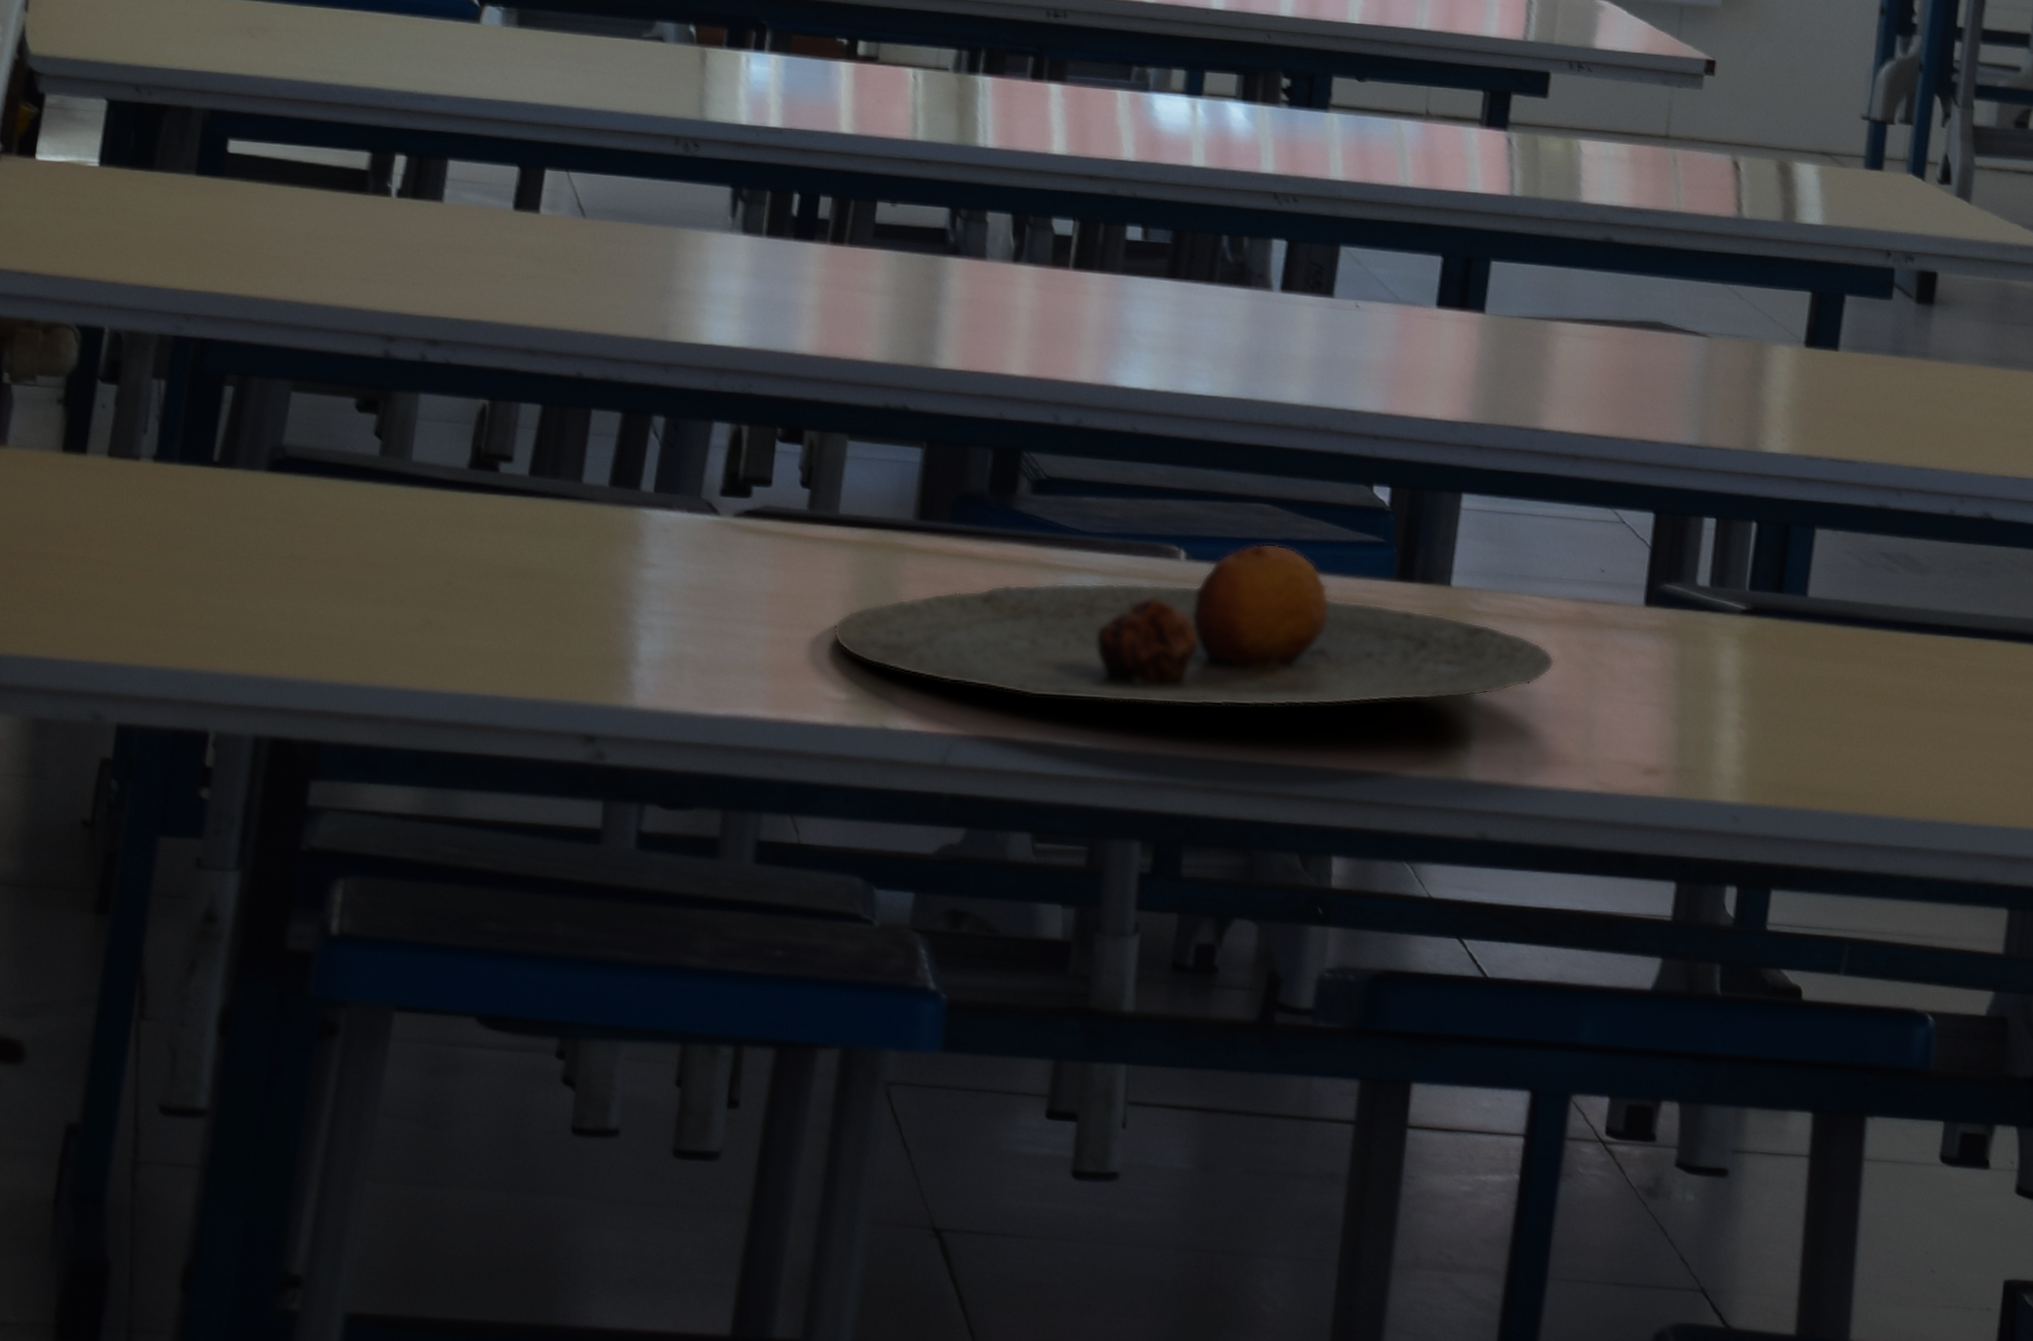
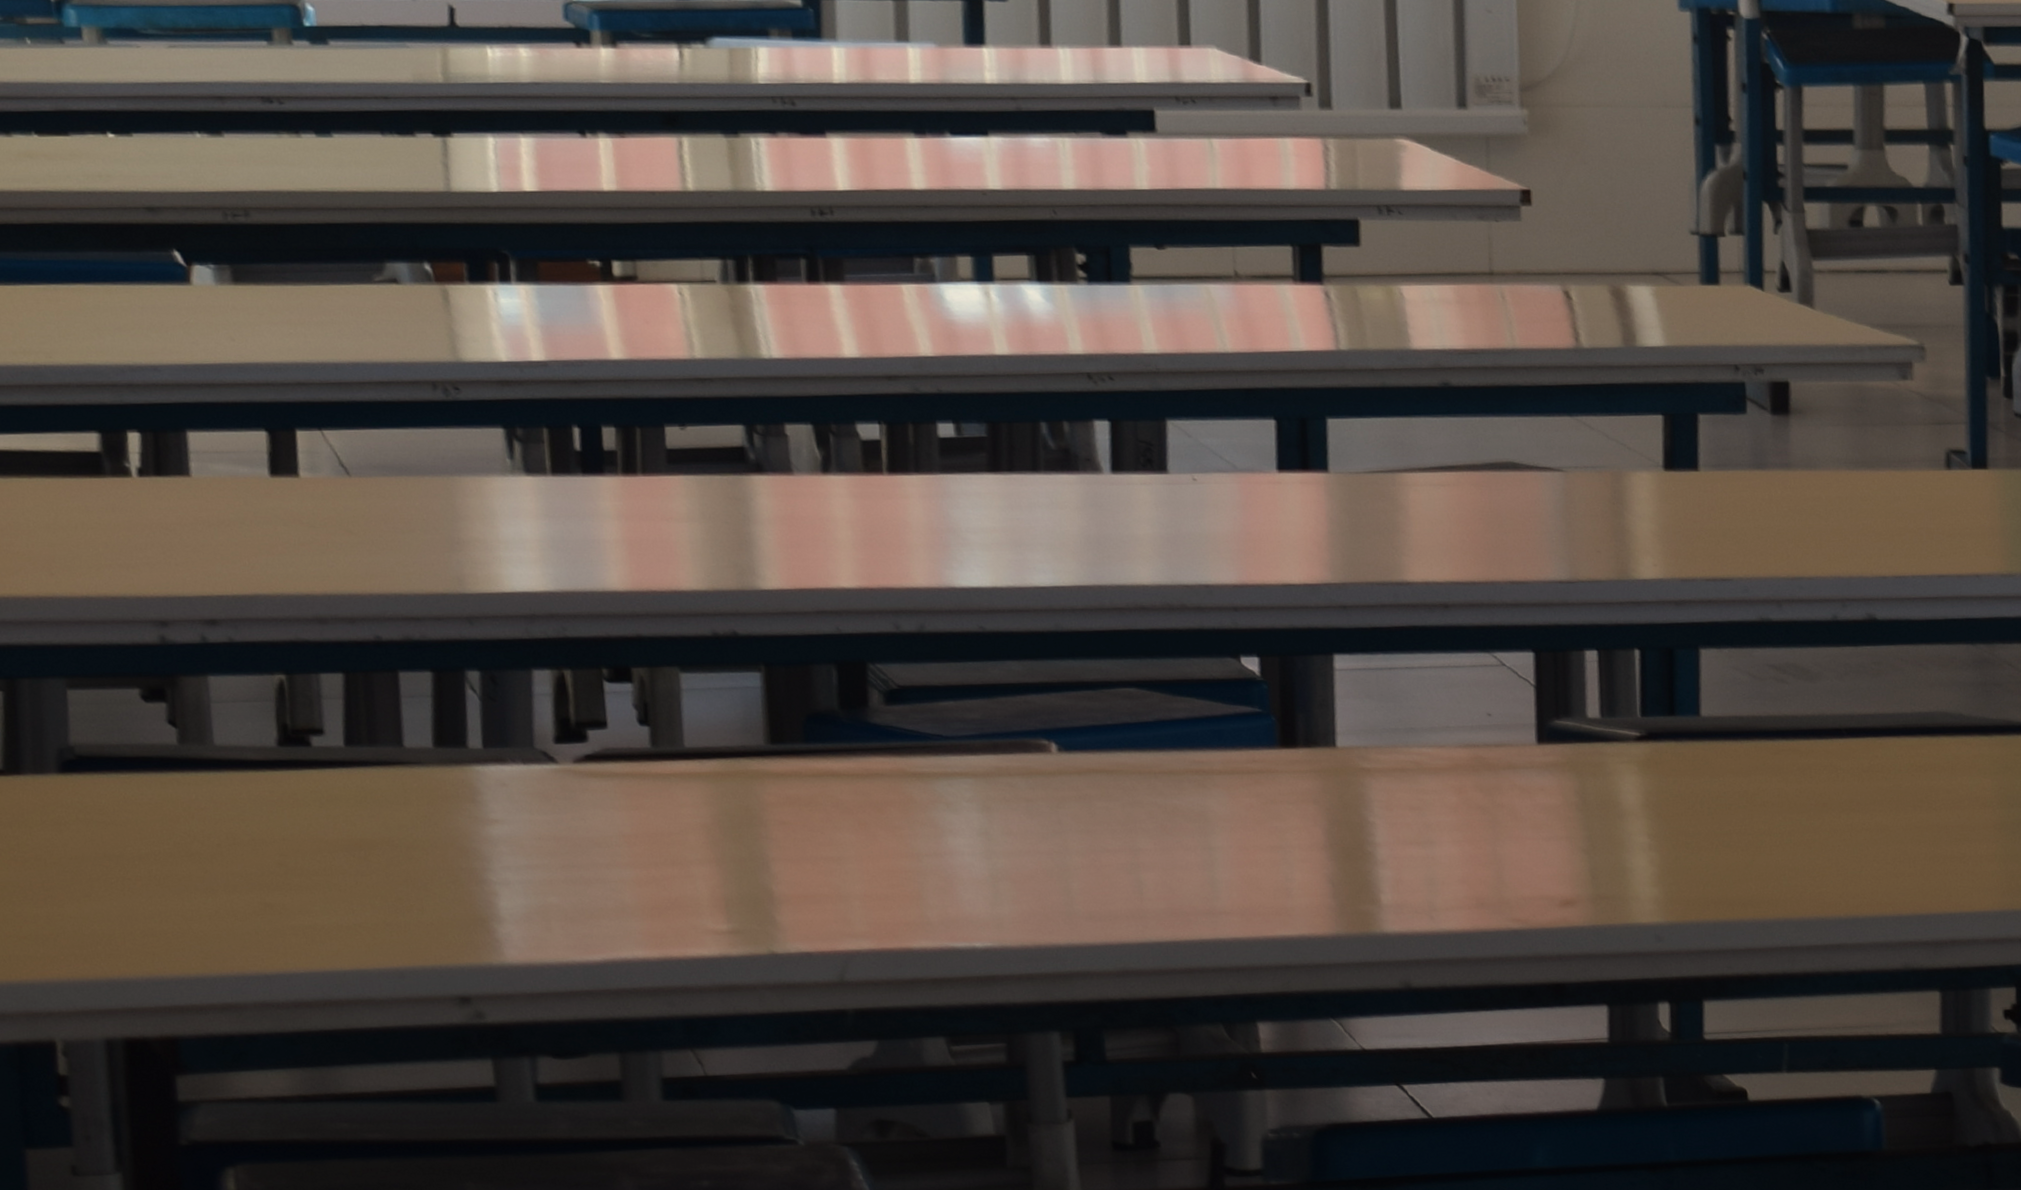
plate: present [833,543,1555,707] -> none [700,726,1454,905]

